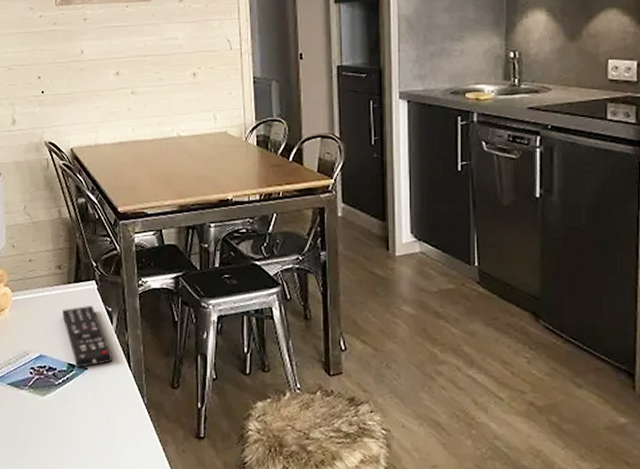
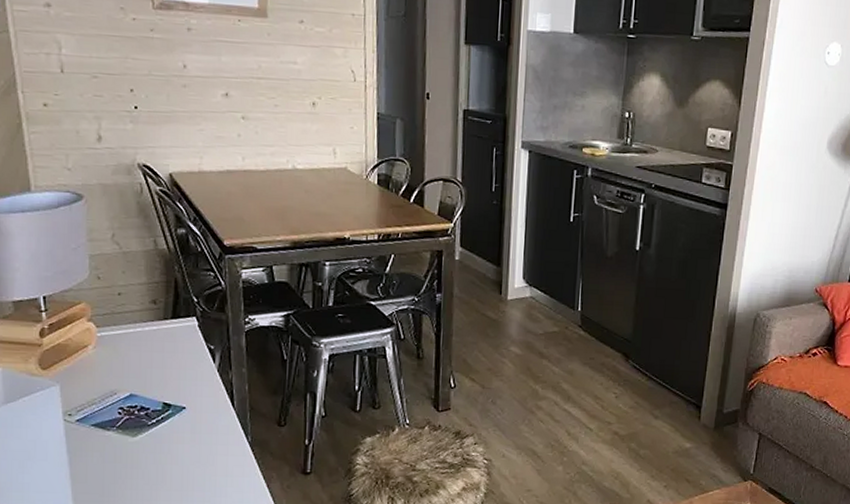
remote control: present [62,305,112,368] -> none [157,342,214,407]

